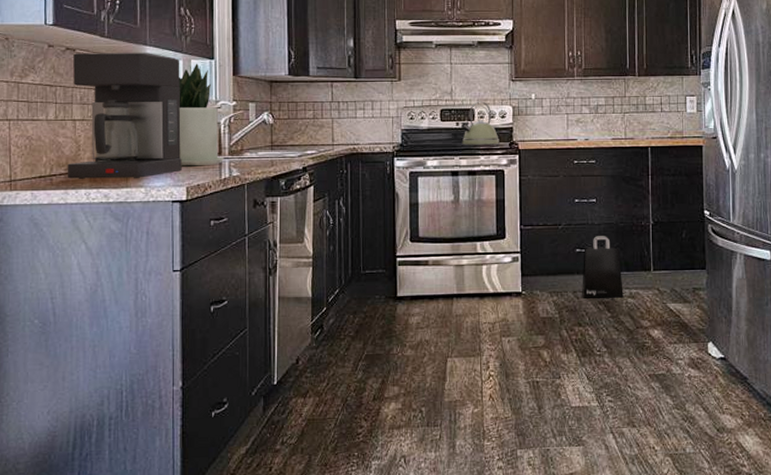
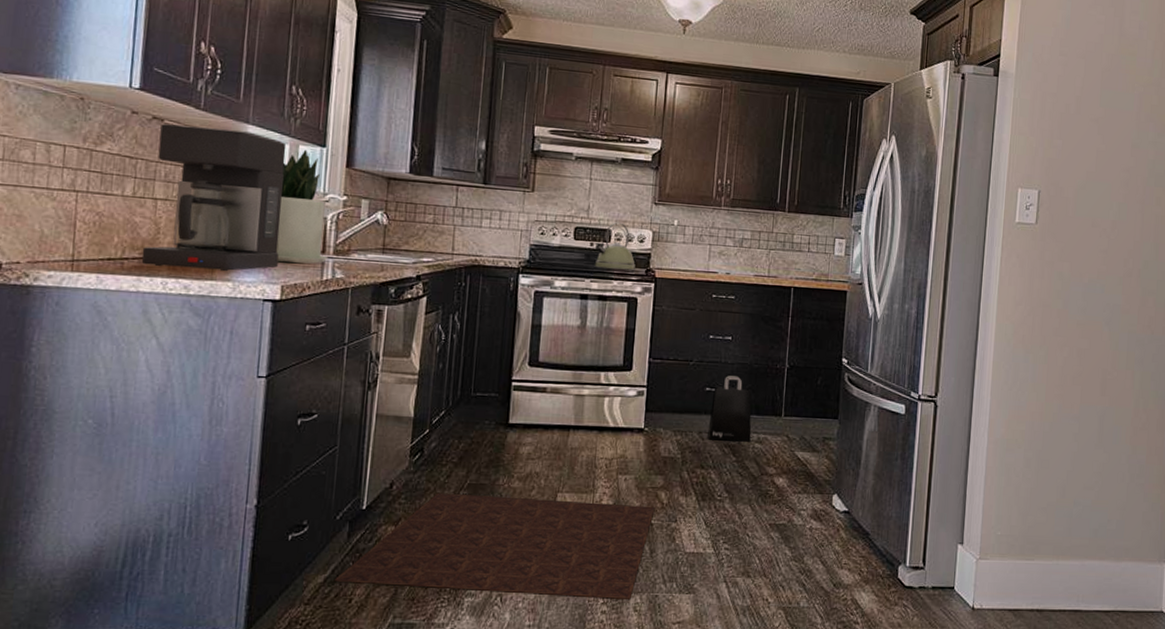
doormat: none [254,364,539,455] -> present [333,492,655,599]

